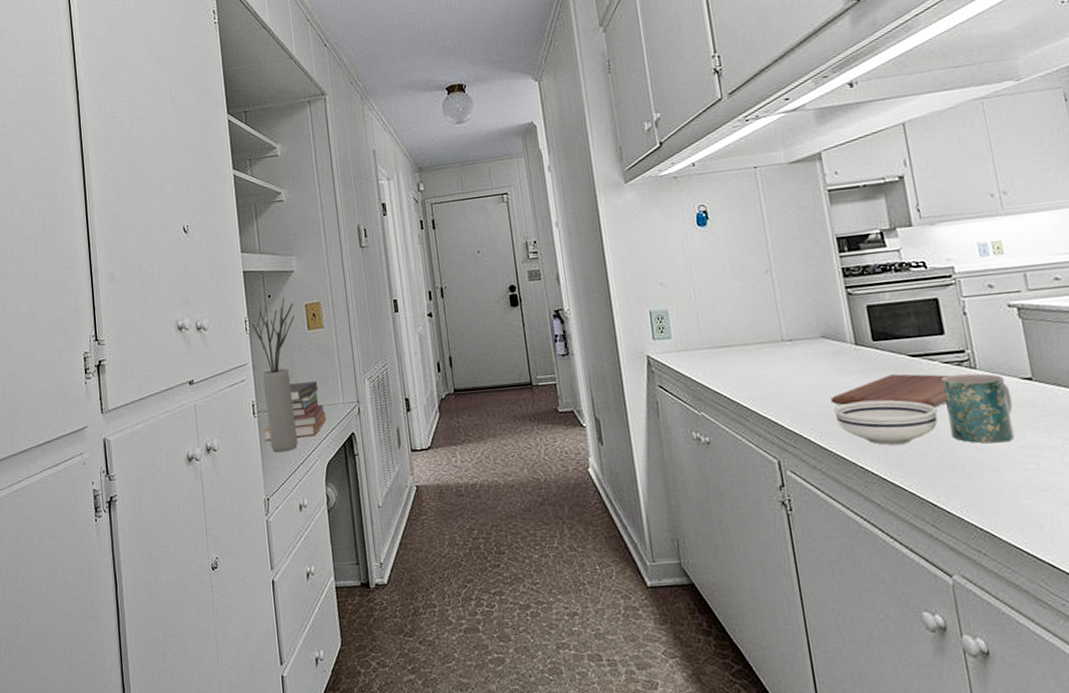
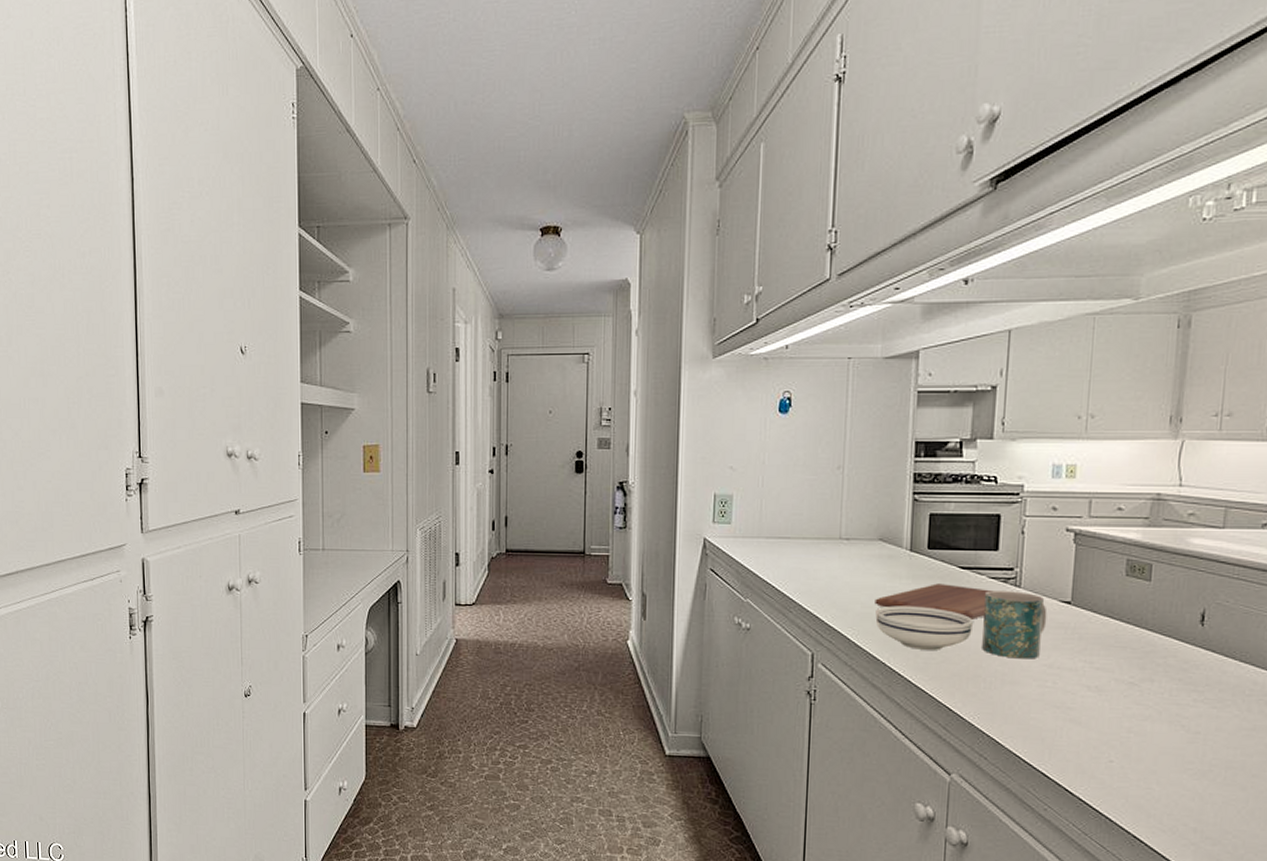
vase: present [251,298,299,453] -> none [305,436,351,592]
books: present [264,381,327,441] -> none [309,525,374,580]

